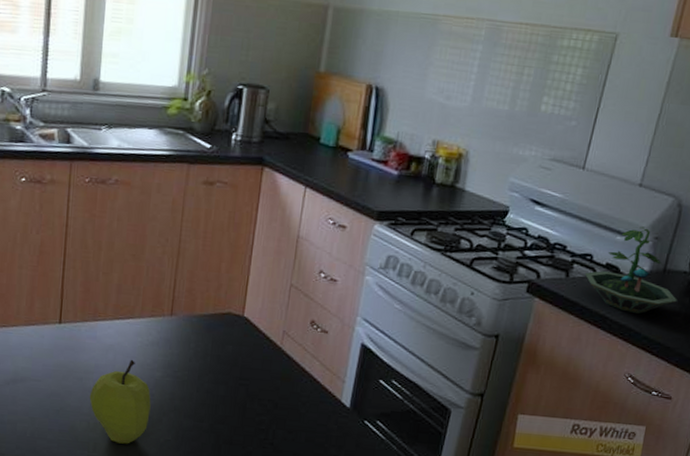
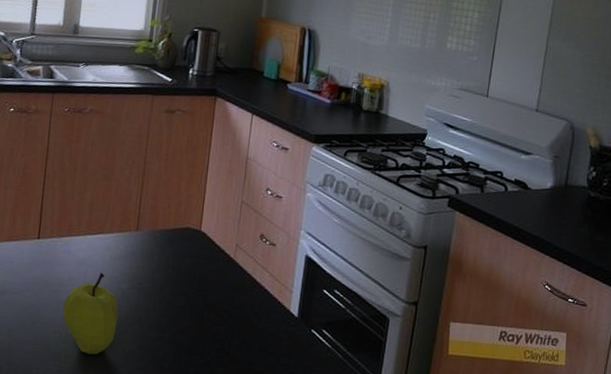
terrarium: present [584,226,677,314] -> none [497,146,580,225]

